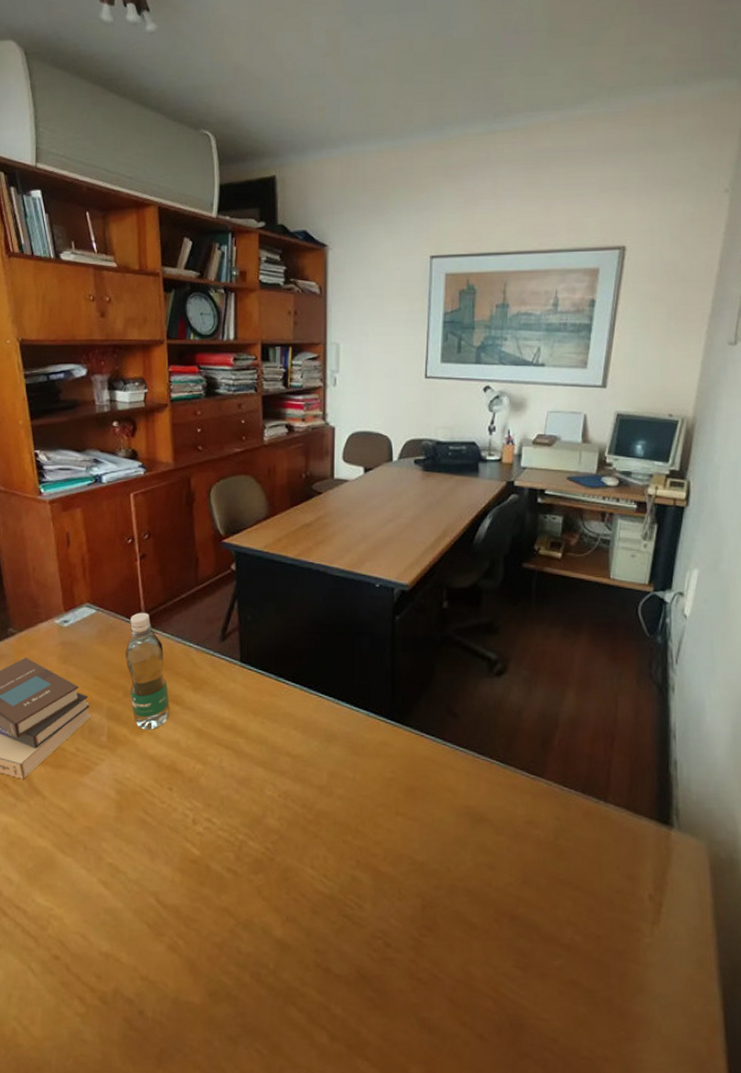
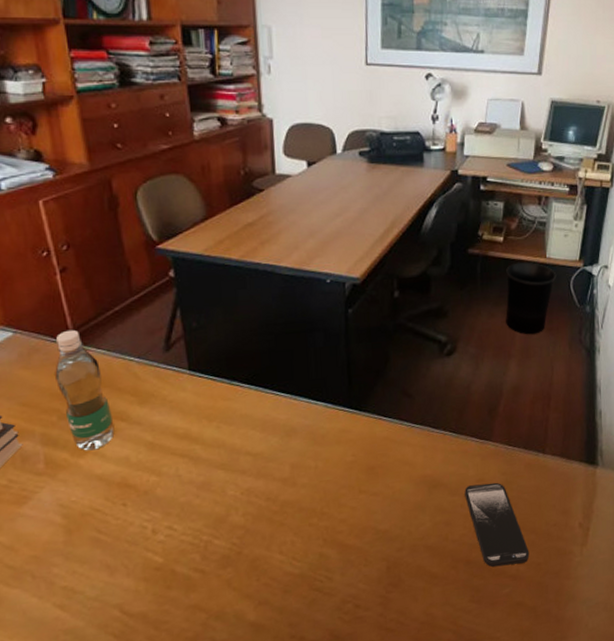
smartphone: none [512,826,587,932] -> present [465,482,530,567]
waste bin: none [563,581,622,661] -> present [506,262,557,334]

